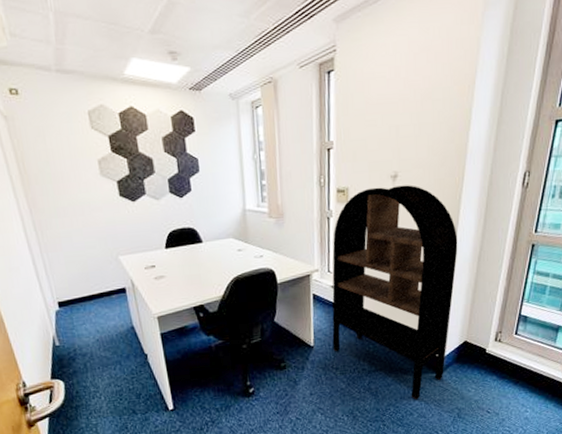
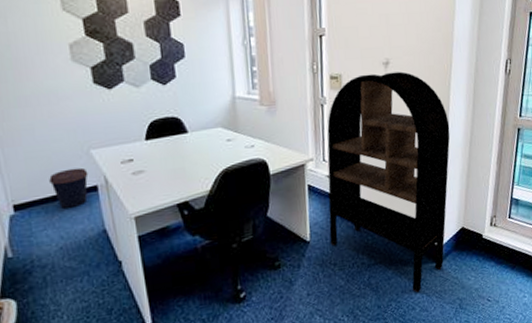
coffee cup: none [86,271,118,307] -> present [49,167,89,209]

